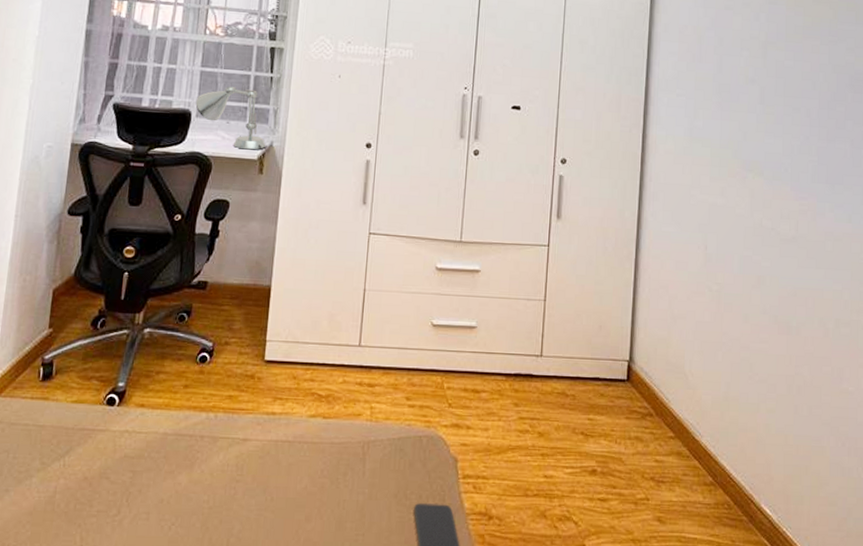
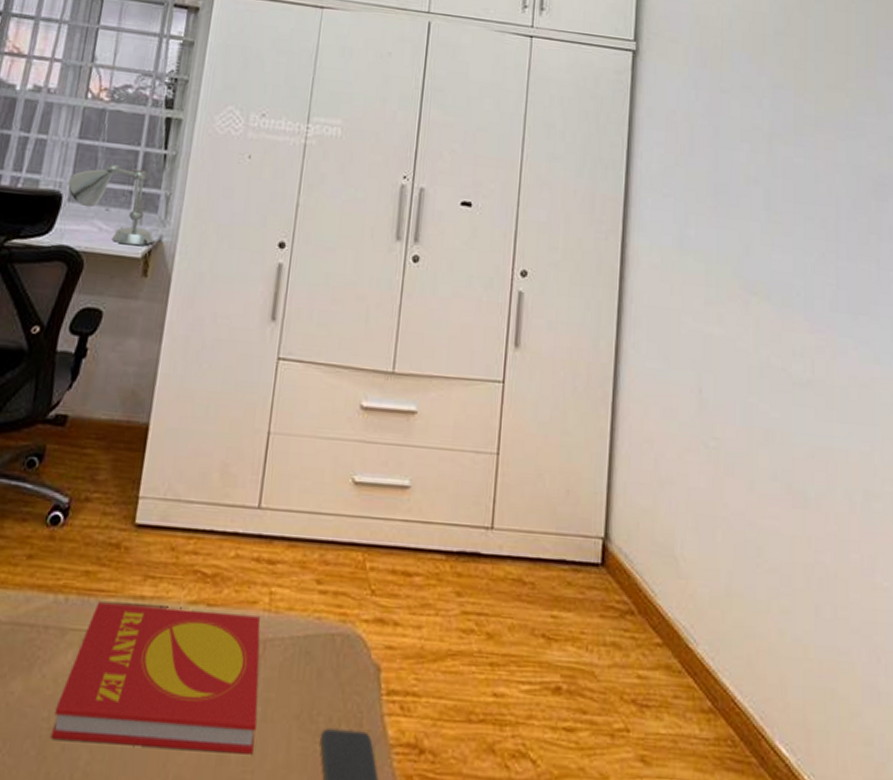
book: none [211,417,365,523] -> present [51,601,261,755]

